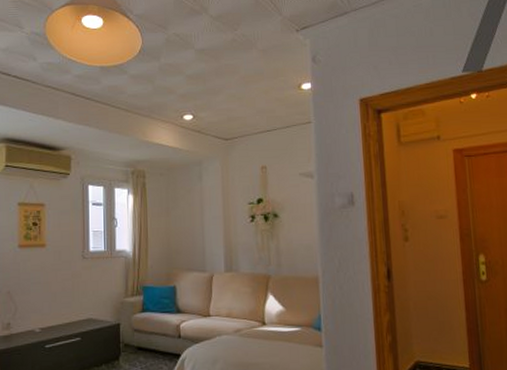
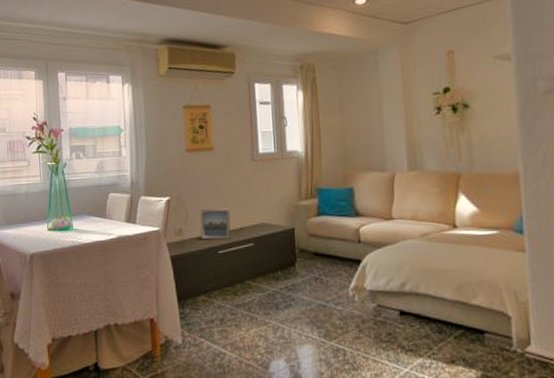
picture frame: none [28,303,59,335] -> present [200,208,231,240]

